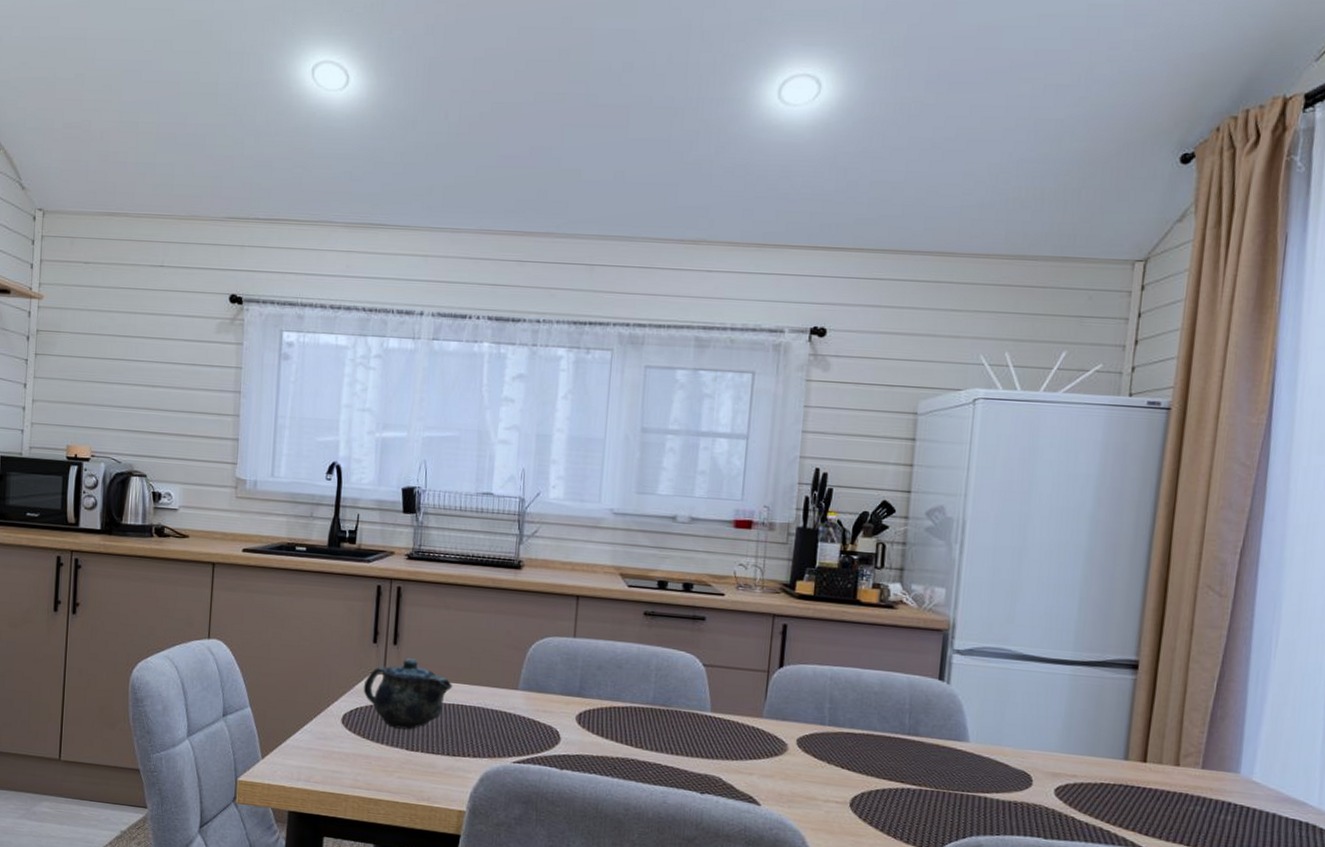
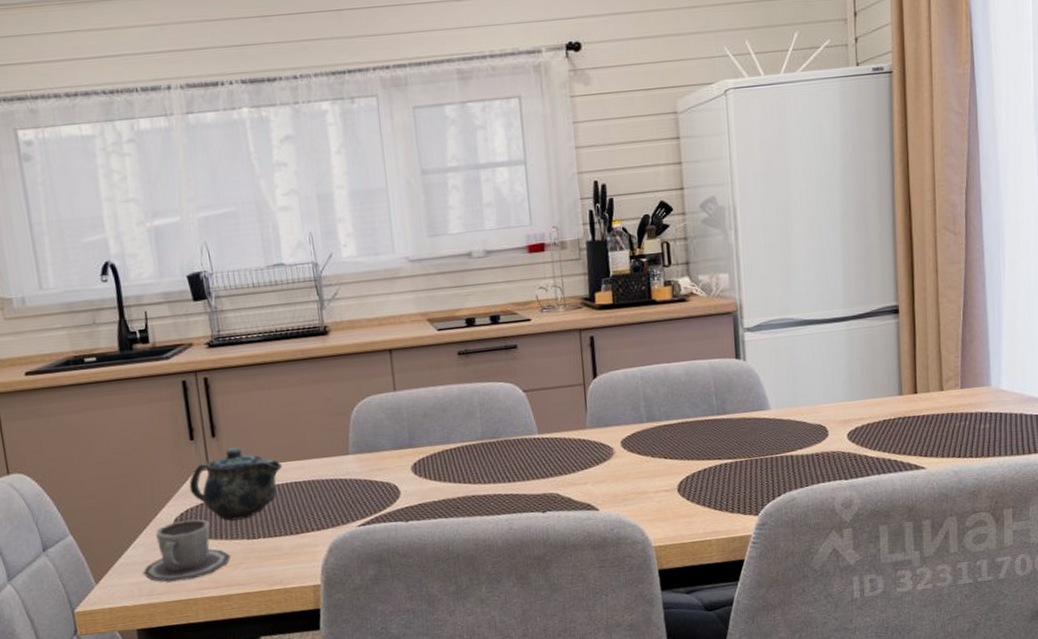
cup: none [305,717,388,776] -> present [143,519,231,583]

